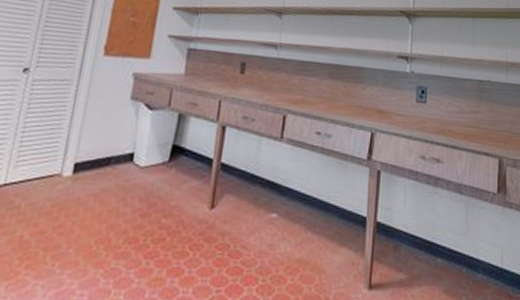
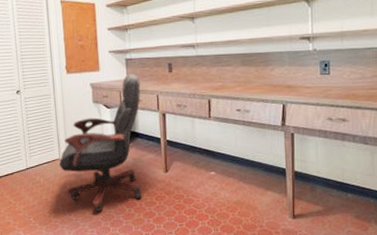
office chair: none [57,67,202,262] -> present [59,73,142,211]

